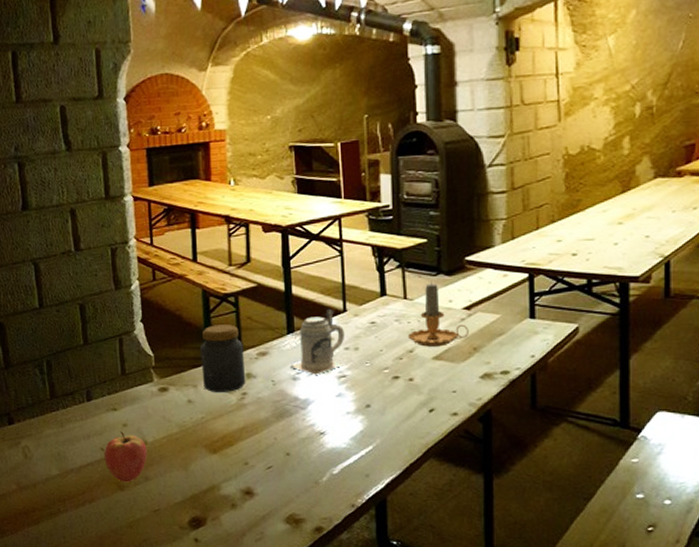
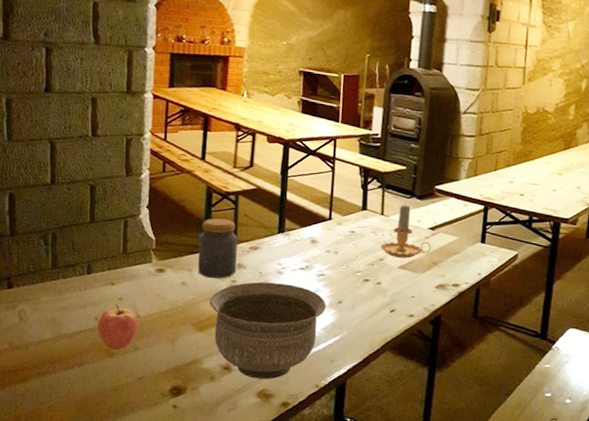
bowl: none [220,391,352,503] -> present [210,282,326,380]
beer mug: present [291,308,345,375] -> none [278,215,328,271]

